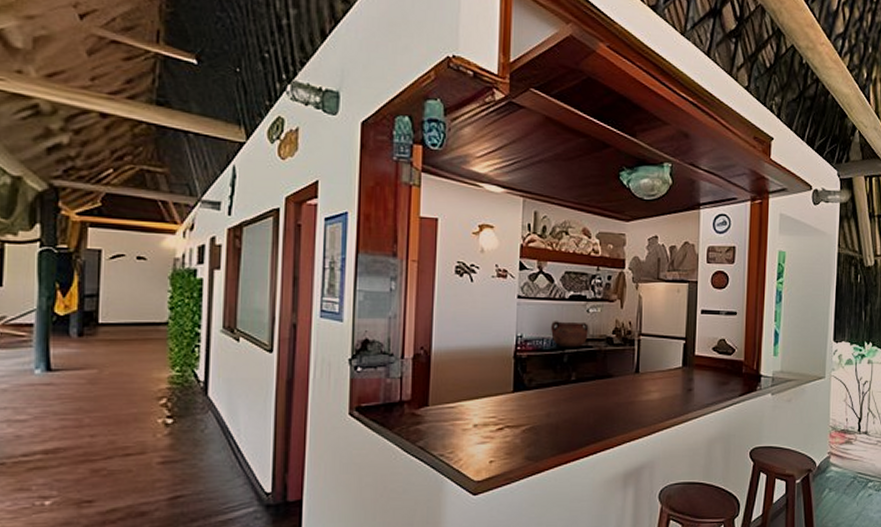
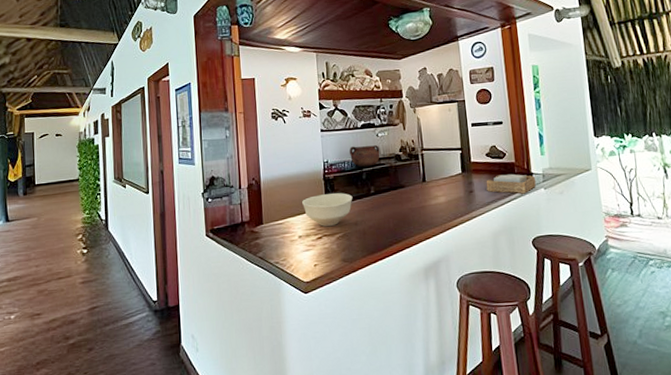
bowl: none [482,376,548,417] -> present [301,193,353,227]
napkin holder: none [708,373,763,398] -> present [486,173,536,195]

